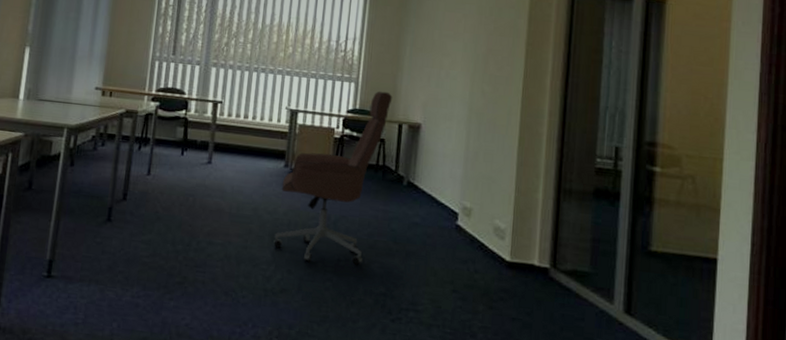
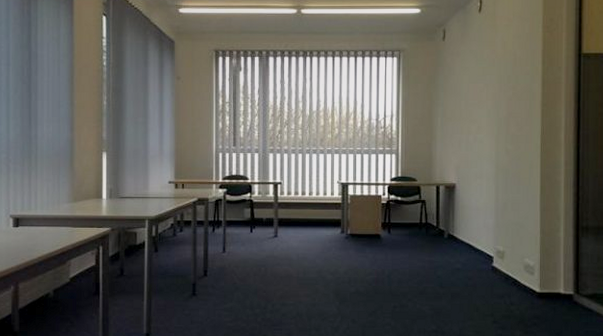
office chair: present [273,91,393,265] -> none [338,159,429,312]

